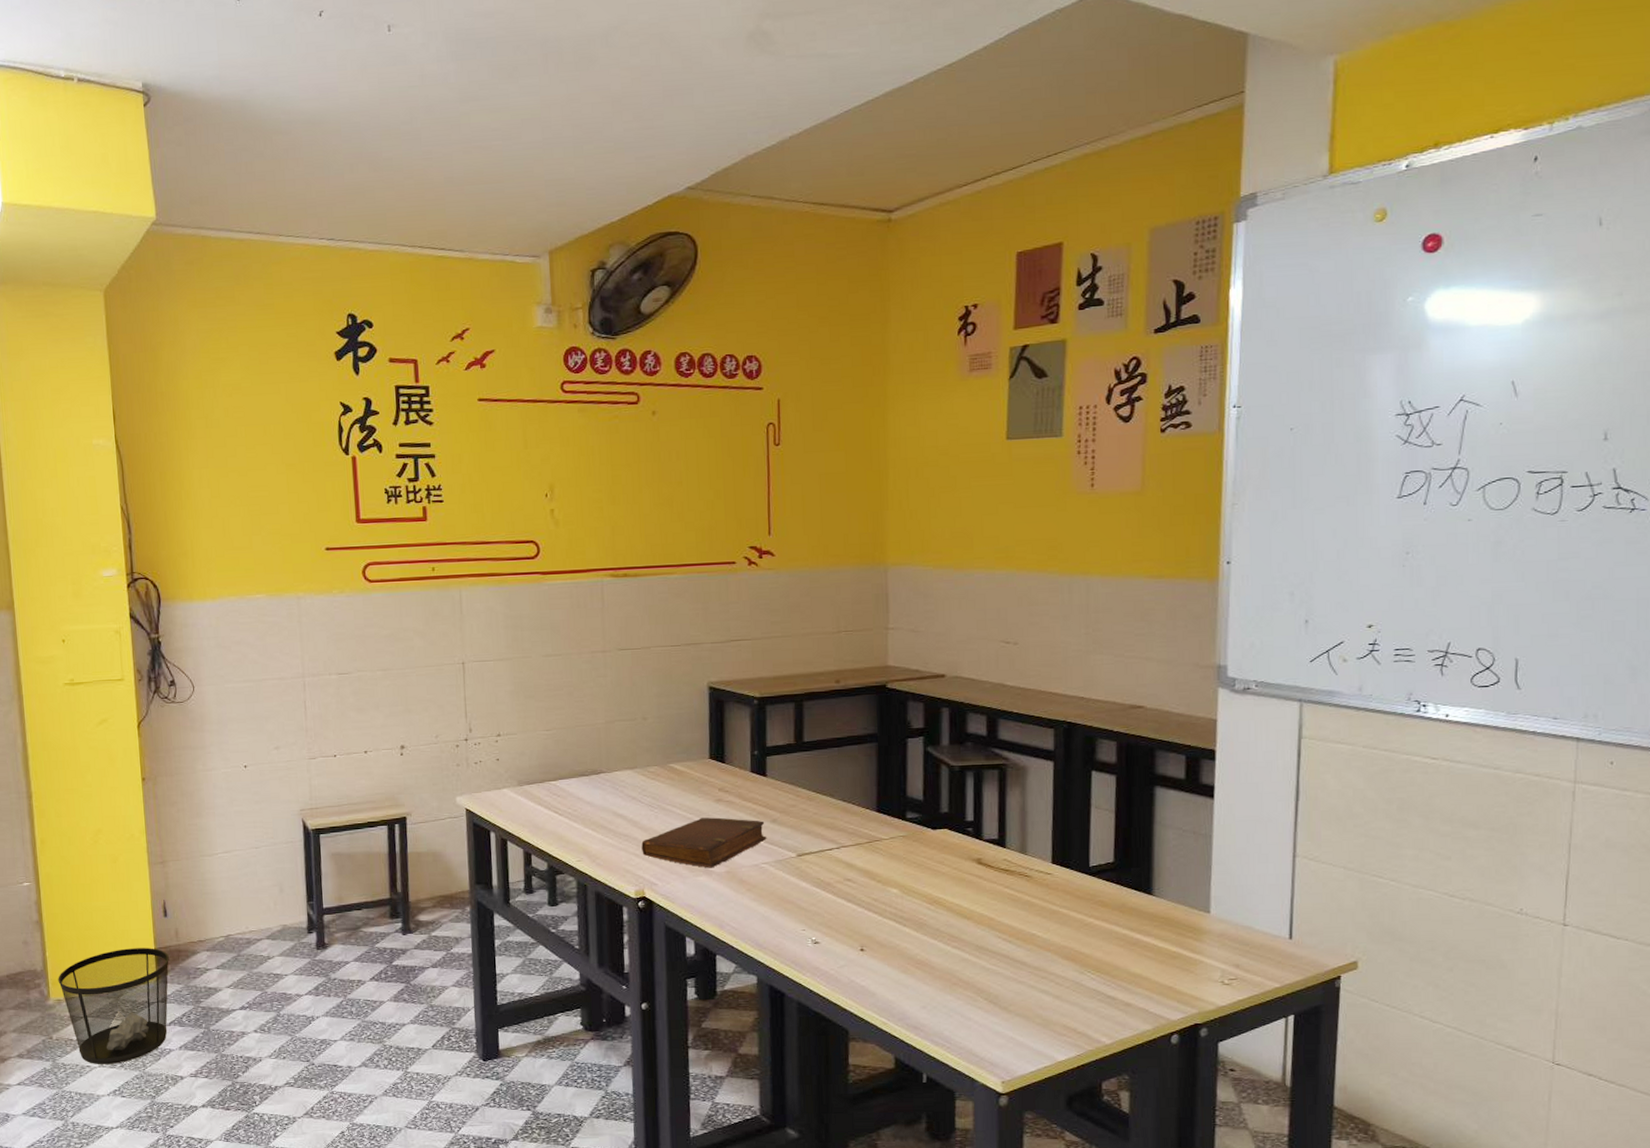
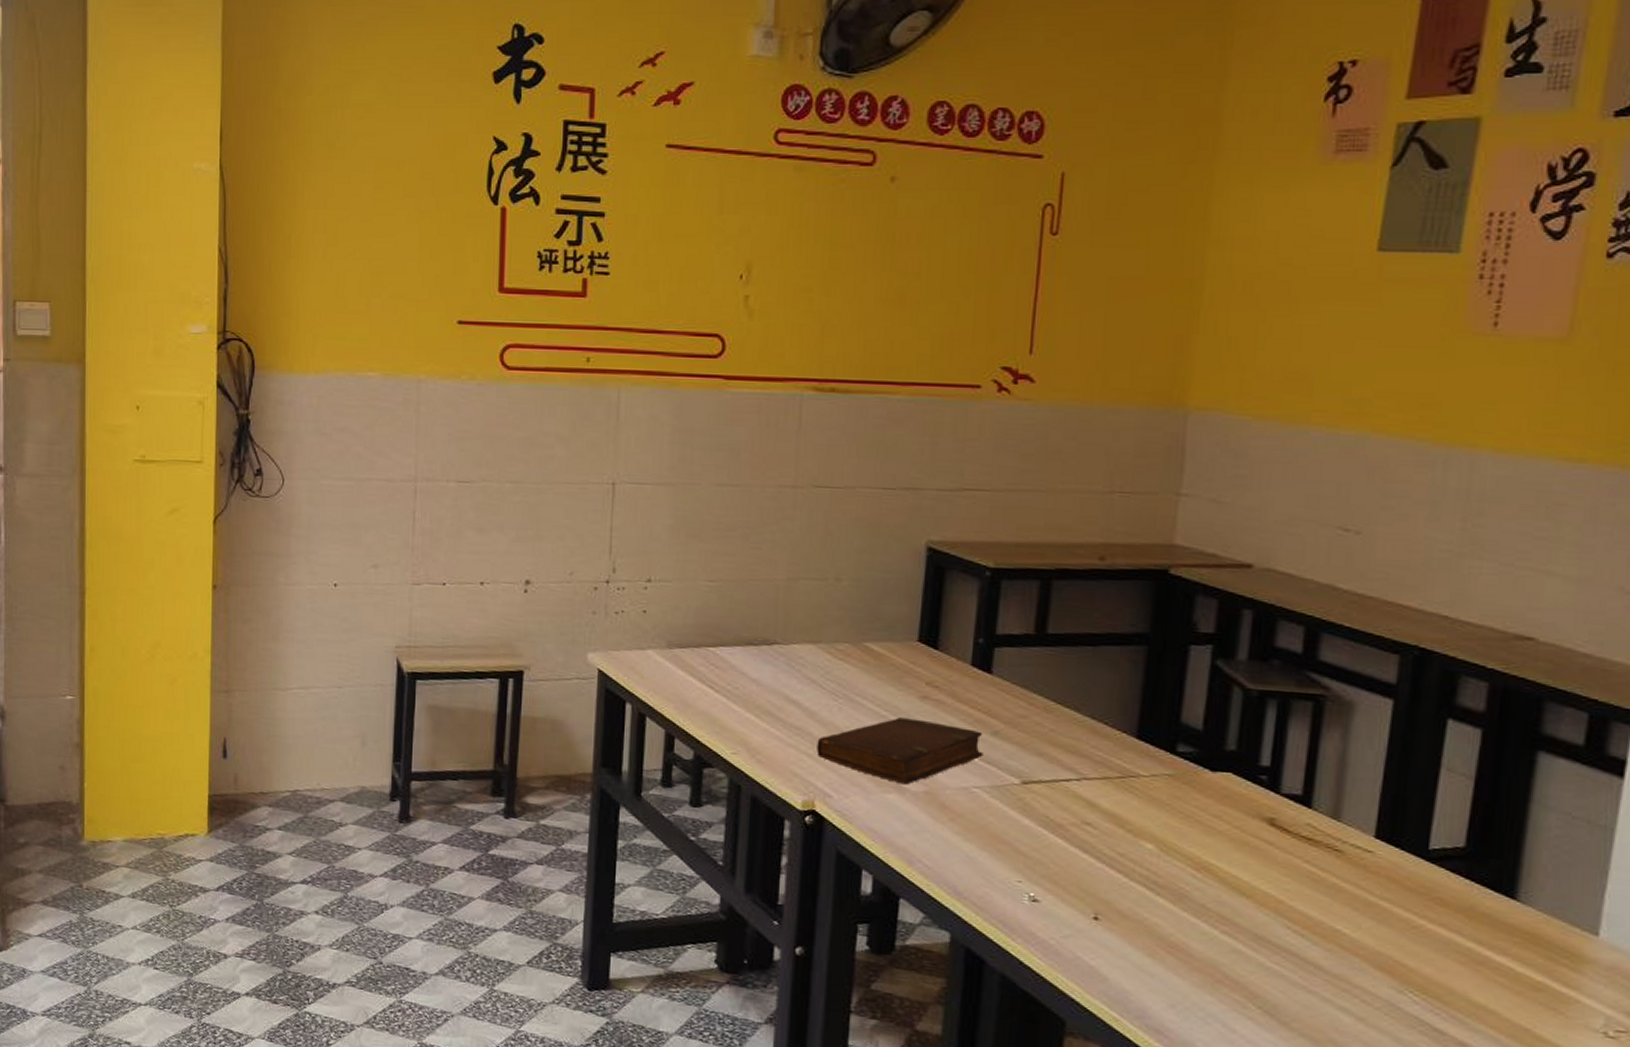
waste bin: present [58,948,170,1064] -> none [95,790,225,928]

